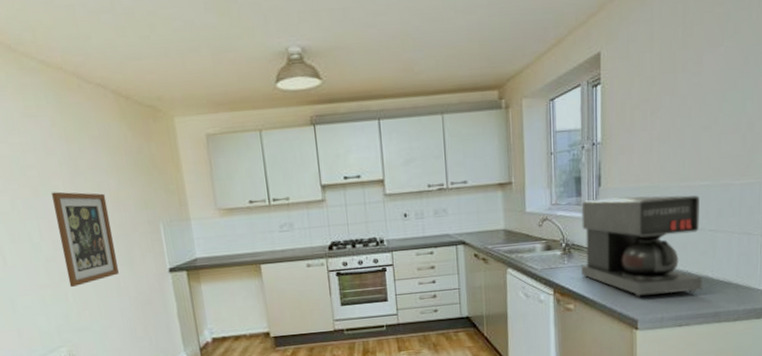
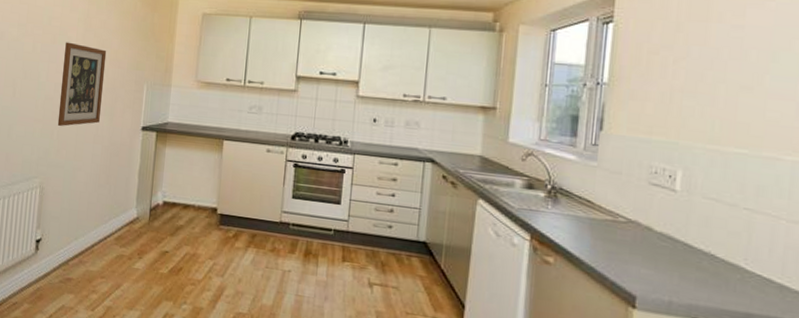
coffee maker: present [581,195,704,297] -> none [567,143,733,281]

